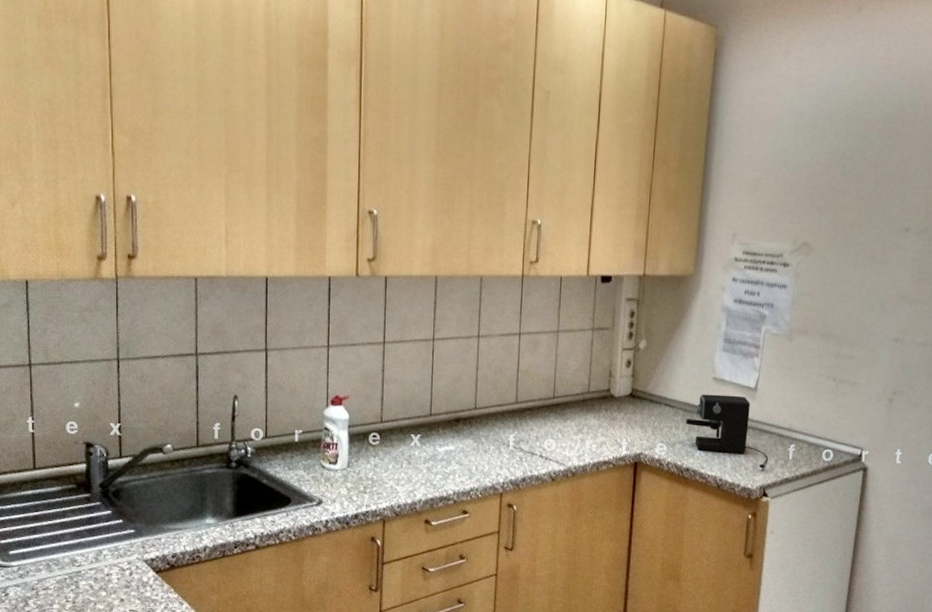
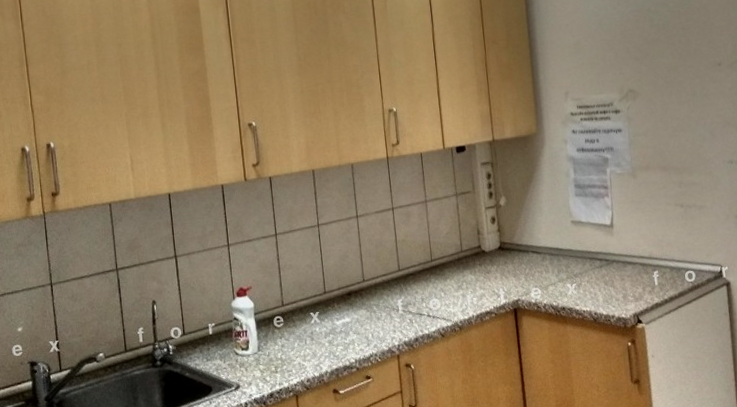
coffee maker: present [685,394,768,469] -> none [553,234,636,298]

